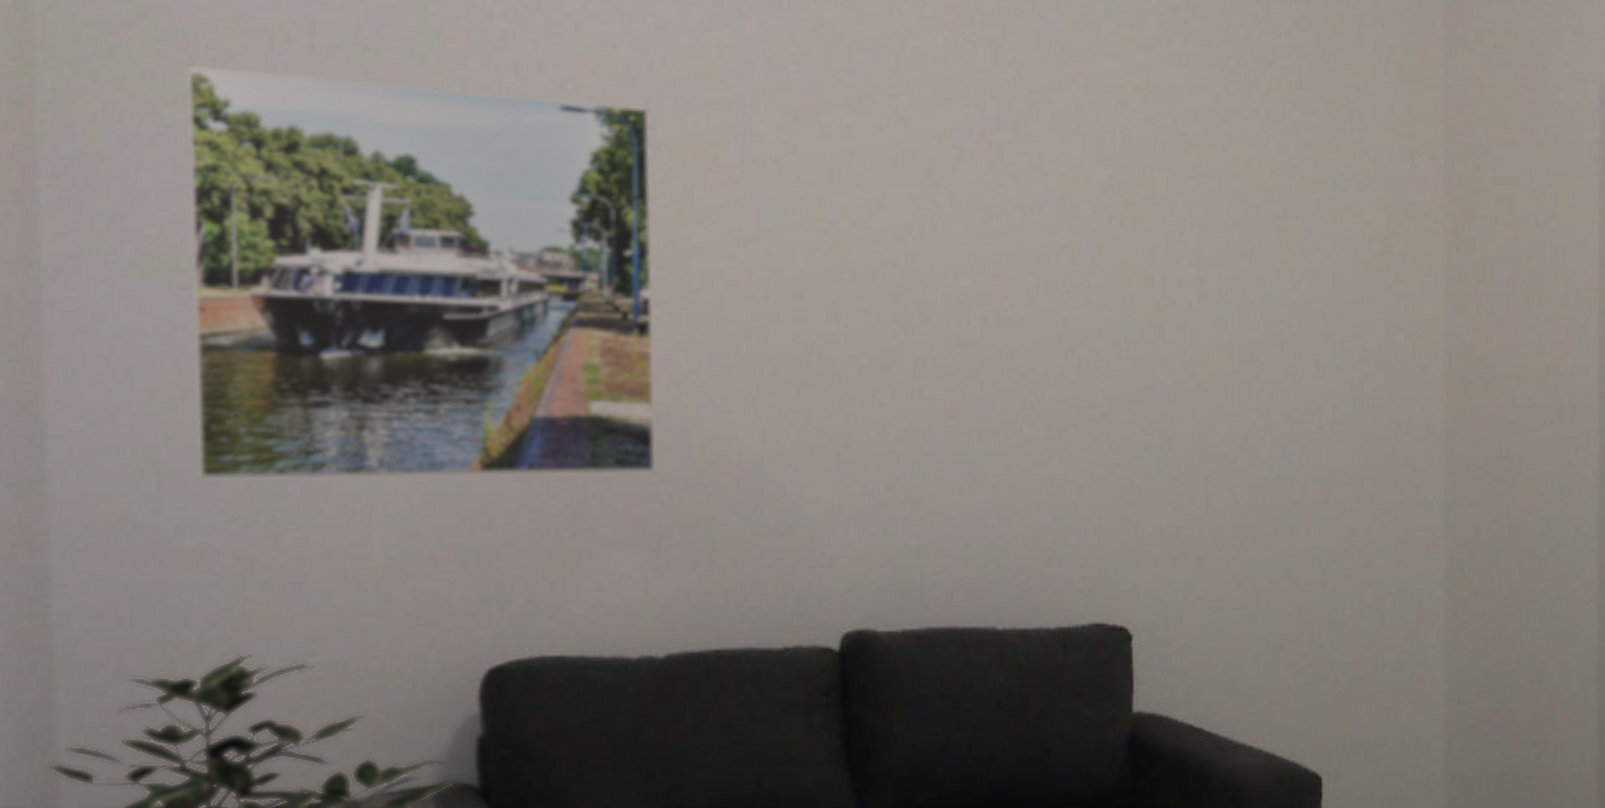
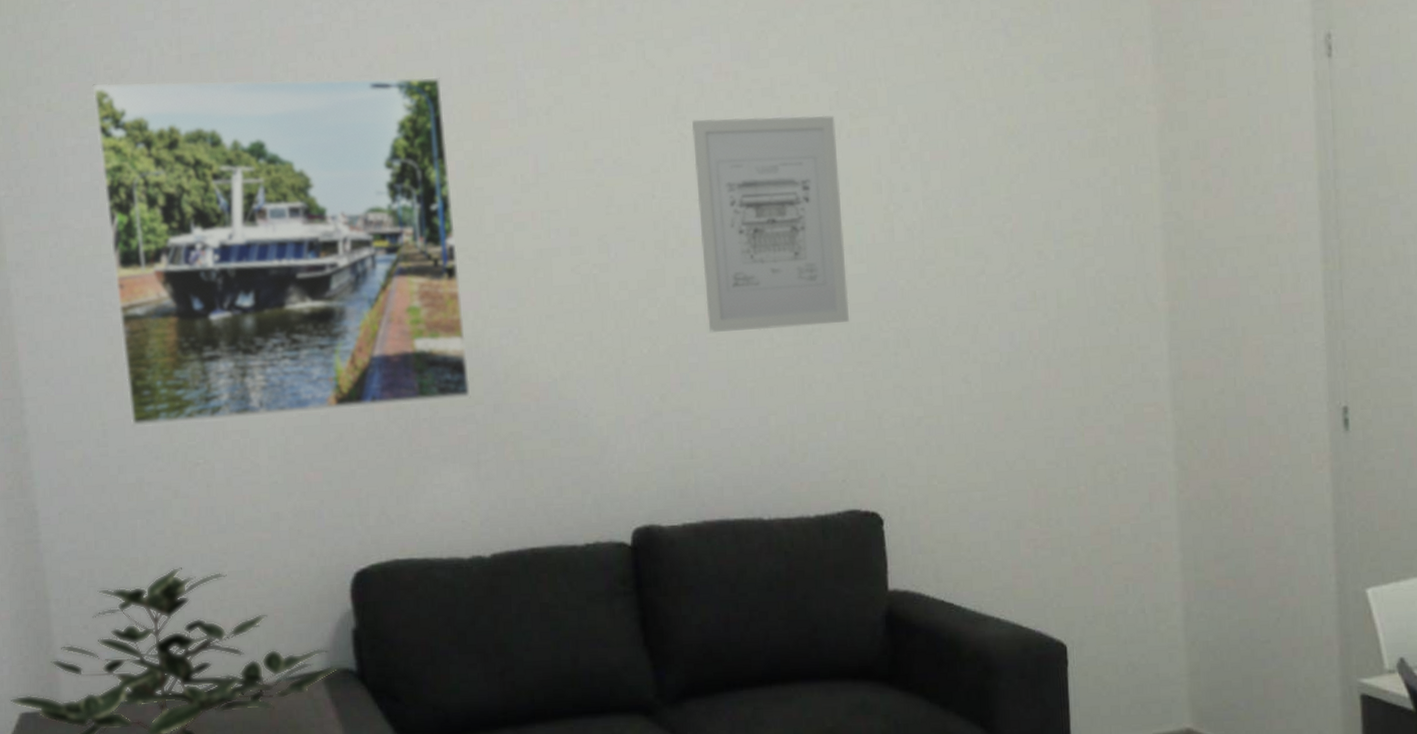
wall art: none [945,188,1110,422] -> present [691,115,849,332]

